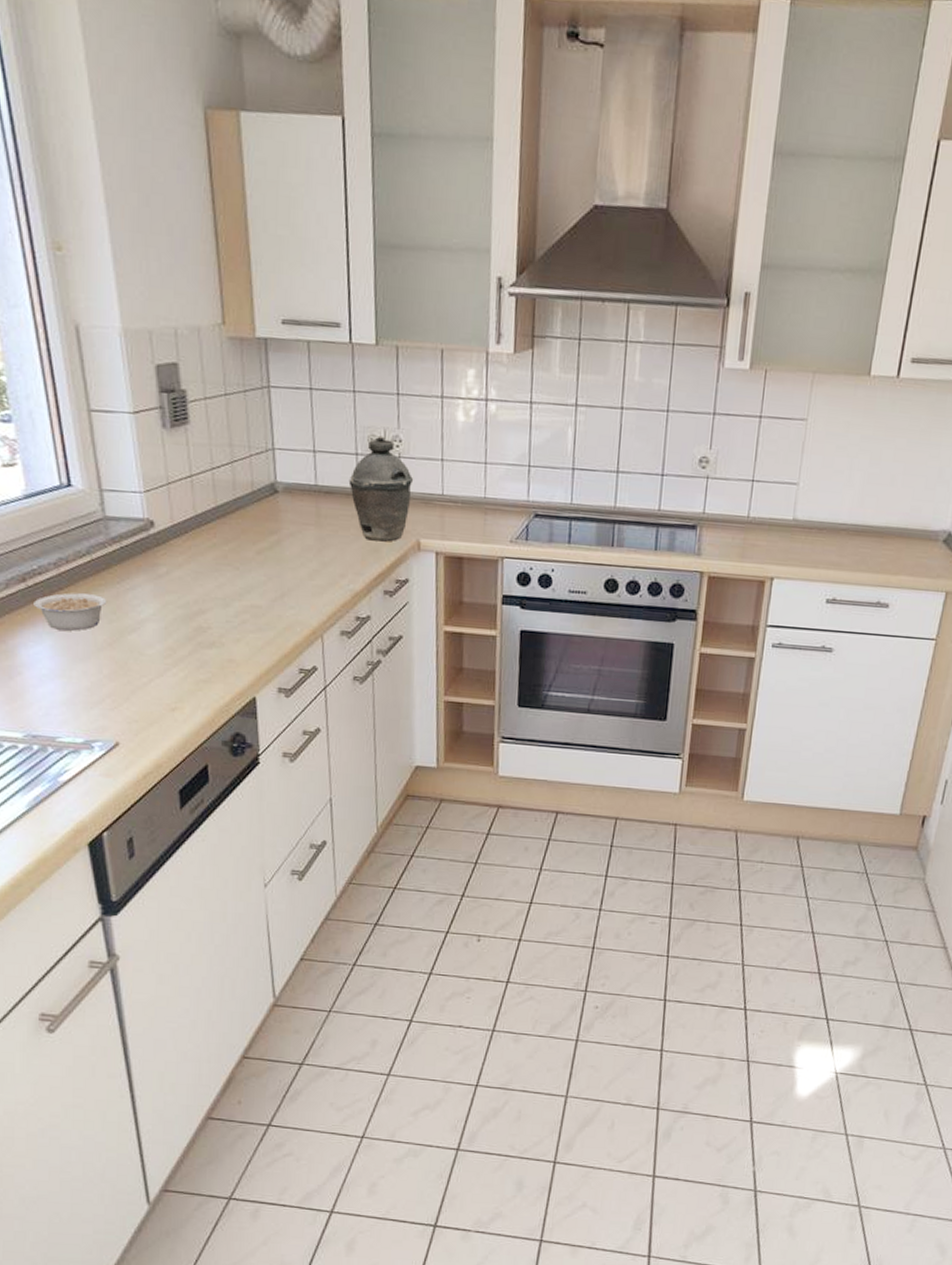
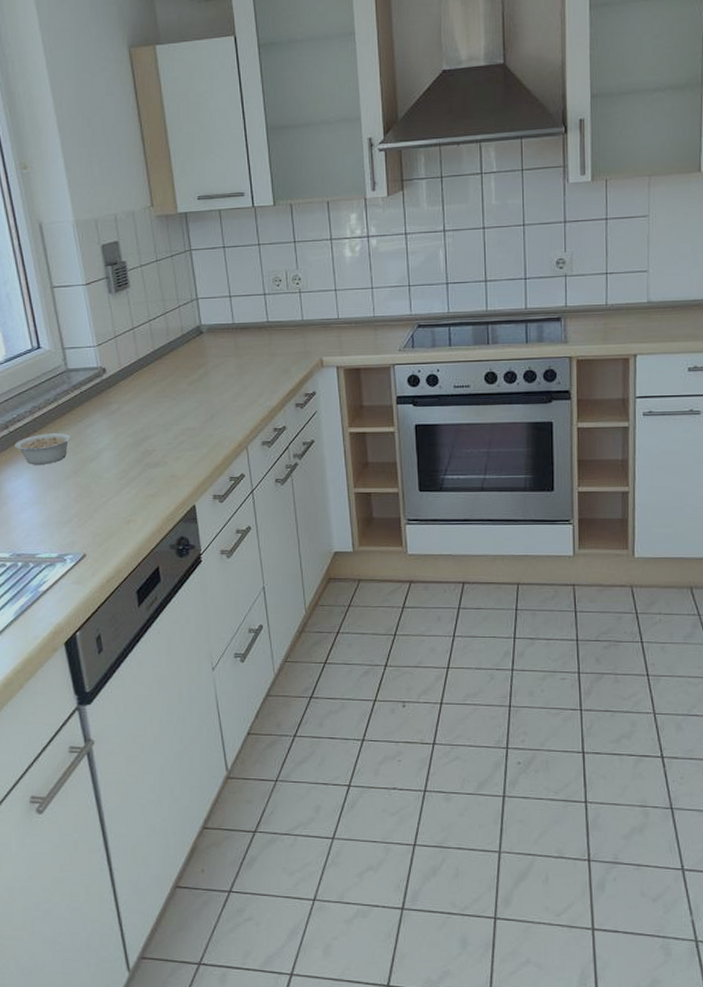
kettle: present [348,435,414,542] -> none [259,277,313,363]

